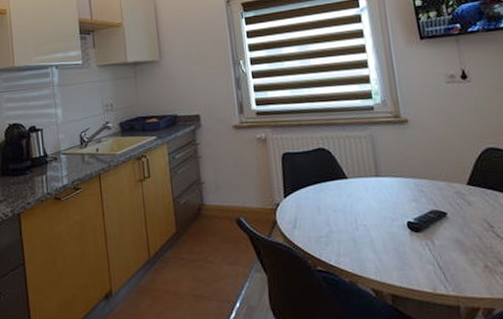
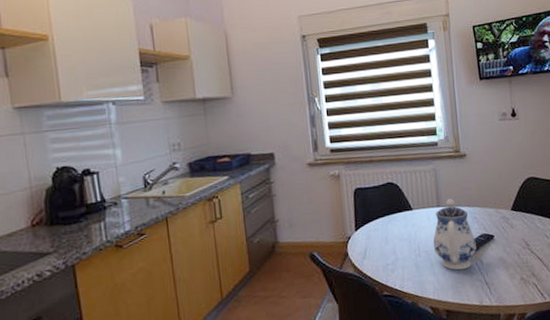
teapot: none [372,168,426,250] -> present [433,199,477,270]

